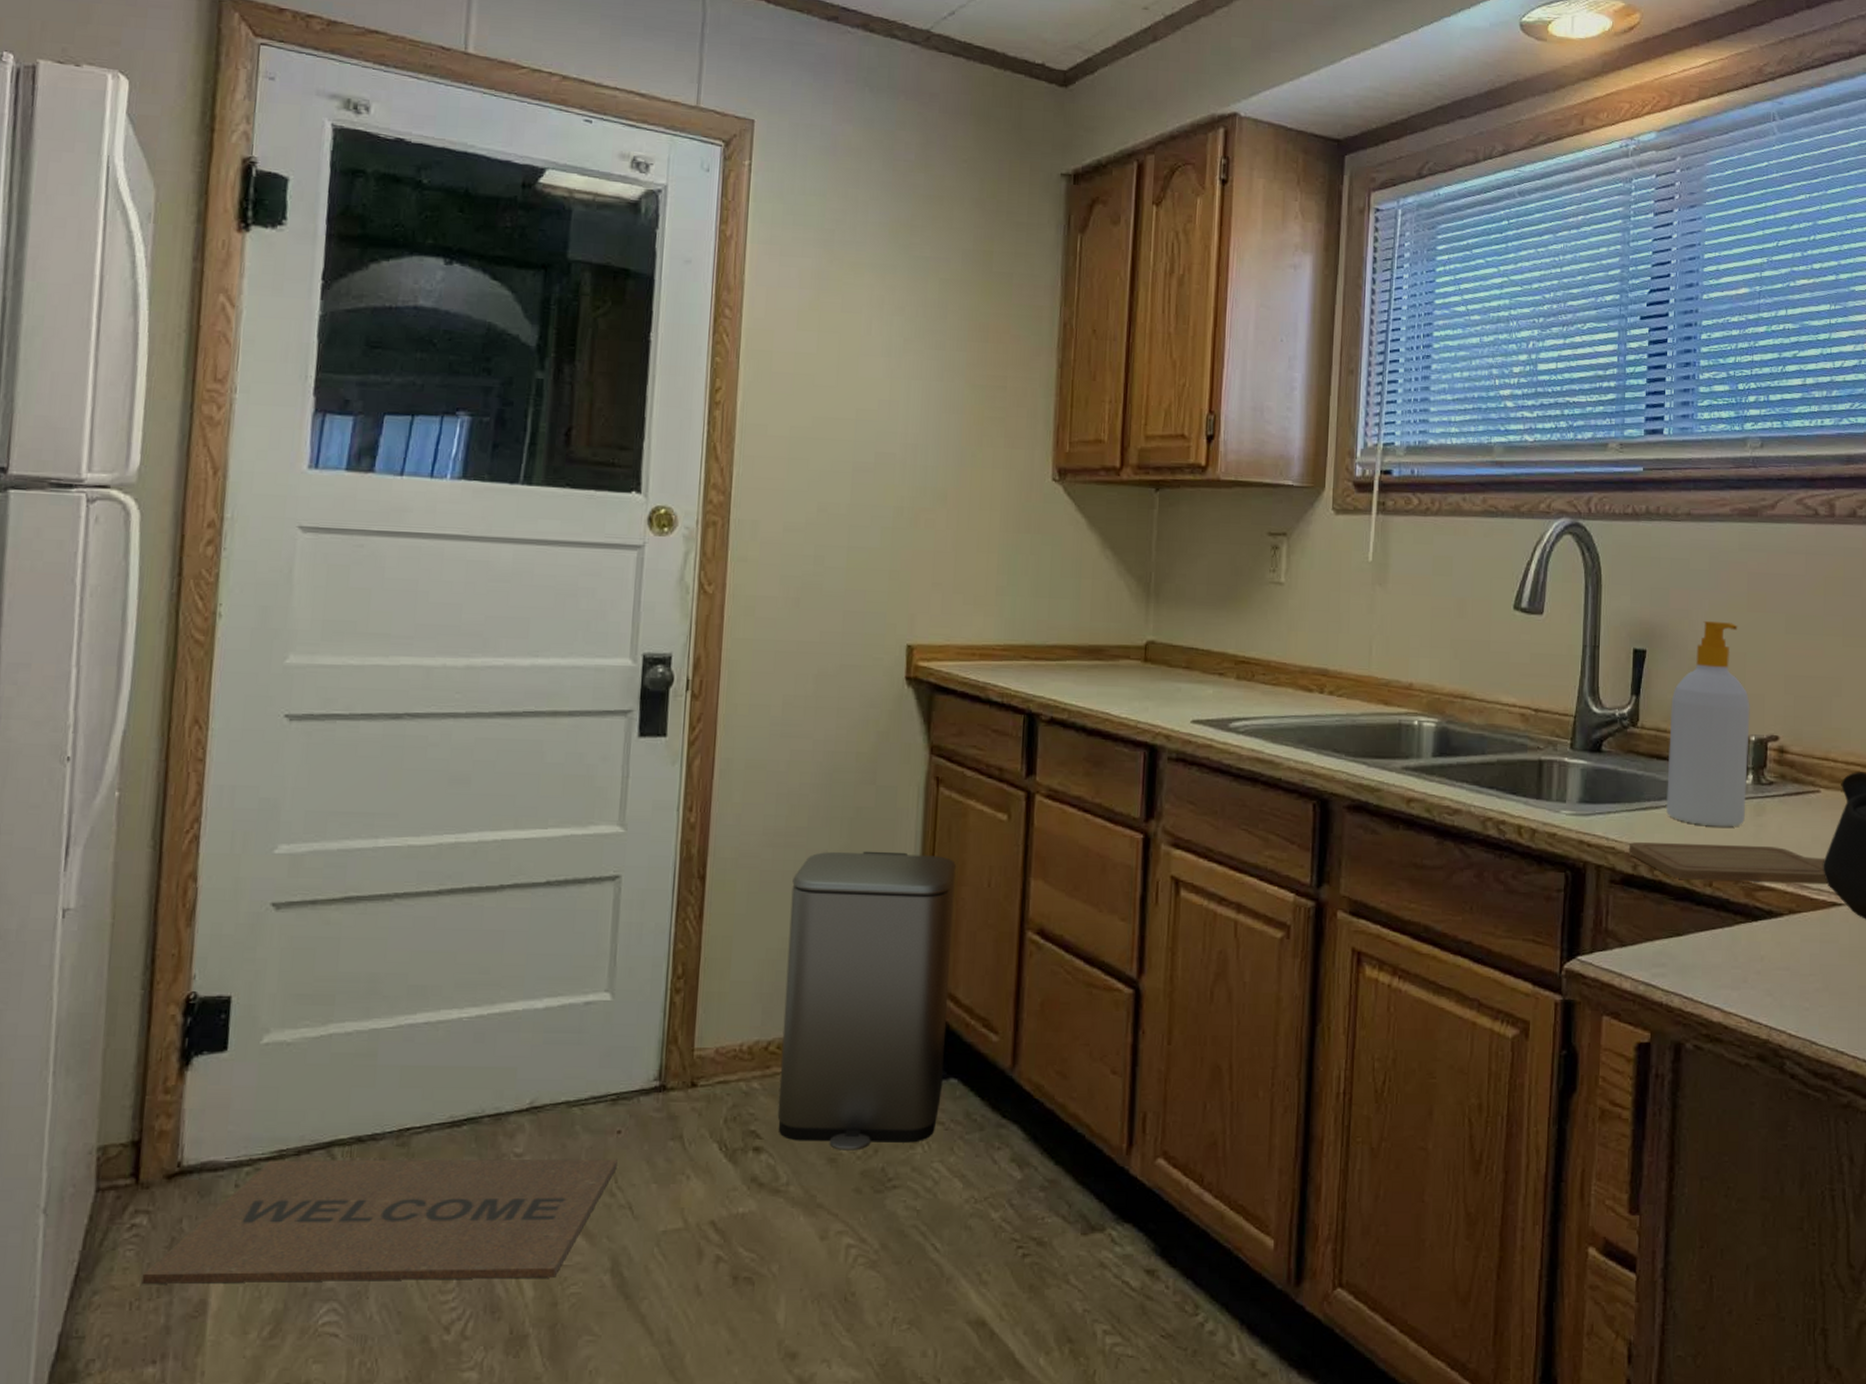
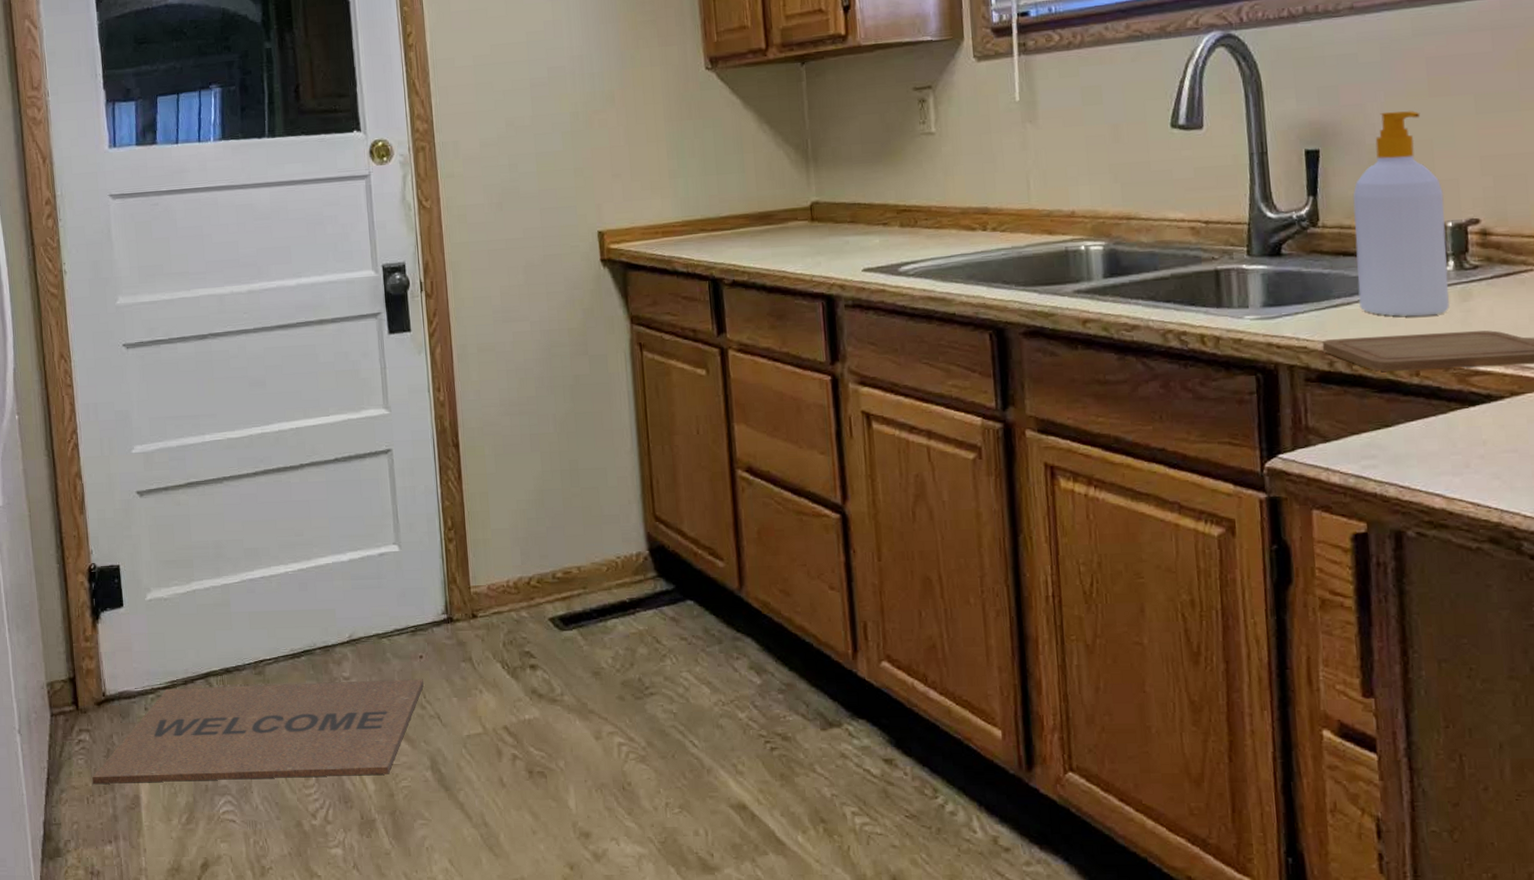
pedal bin: present [777,851,956,1151] -> none [530,410,681,665]

